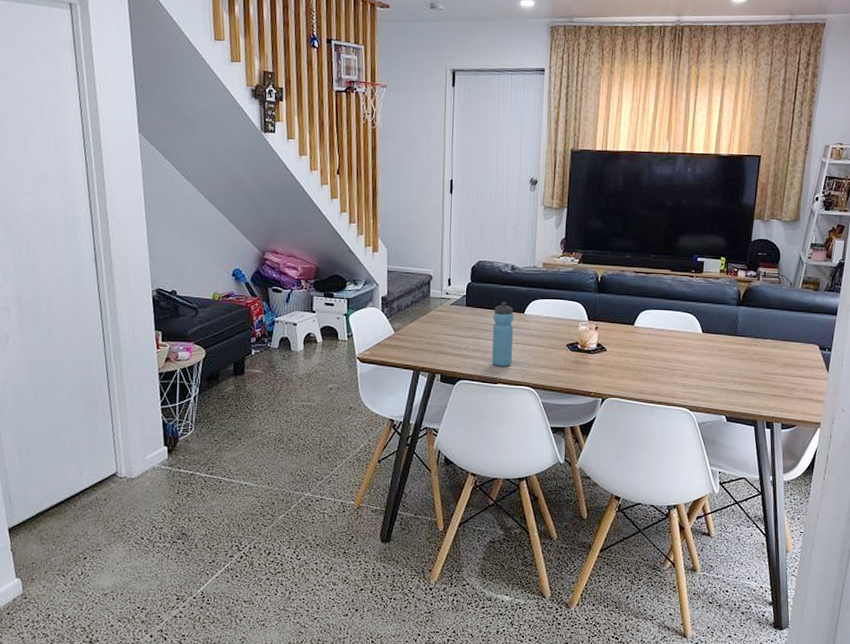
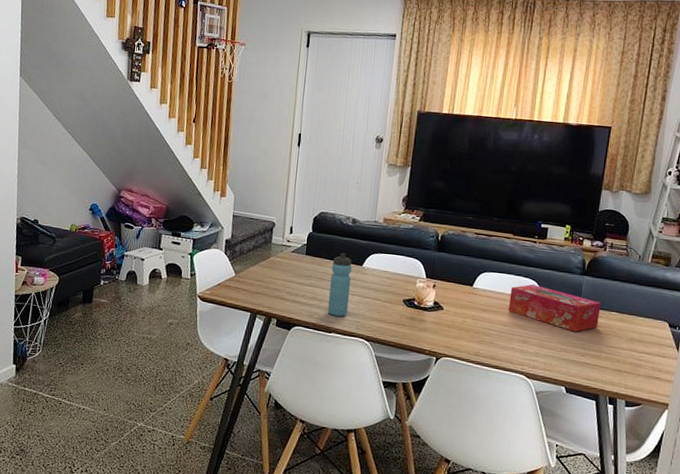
tissue box: none [670,318,756,362] -> present [509,284,601,332]

